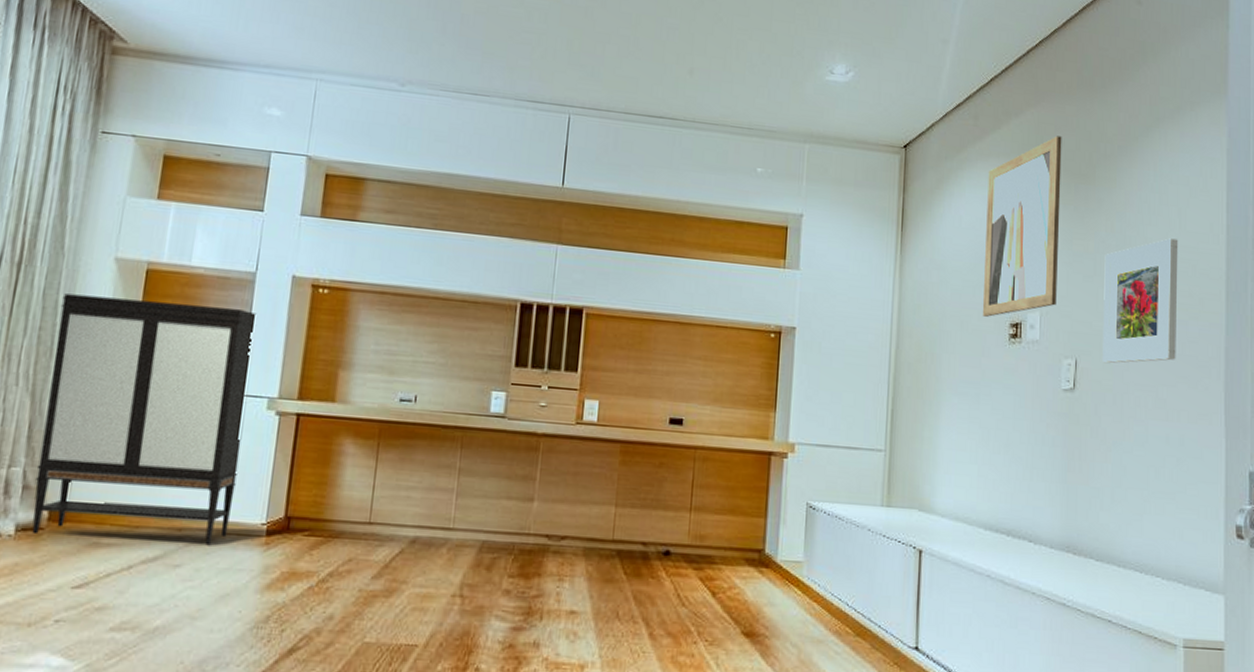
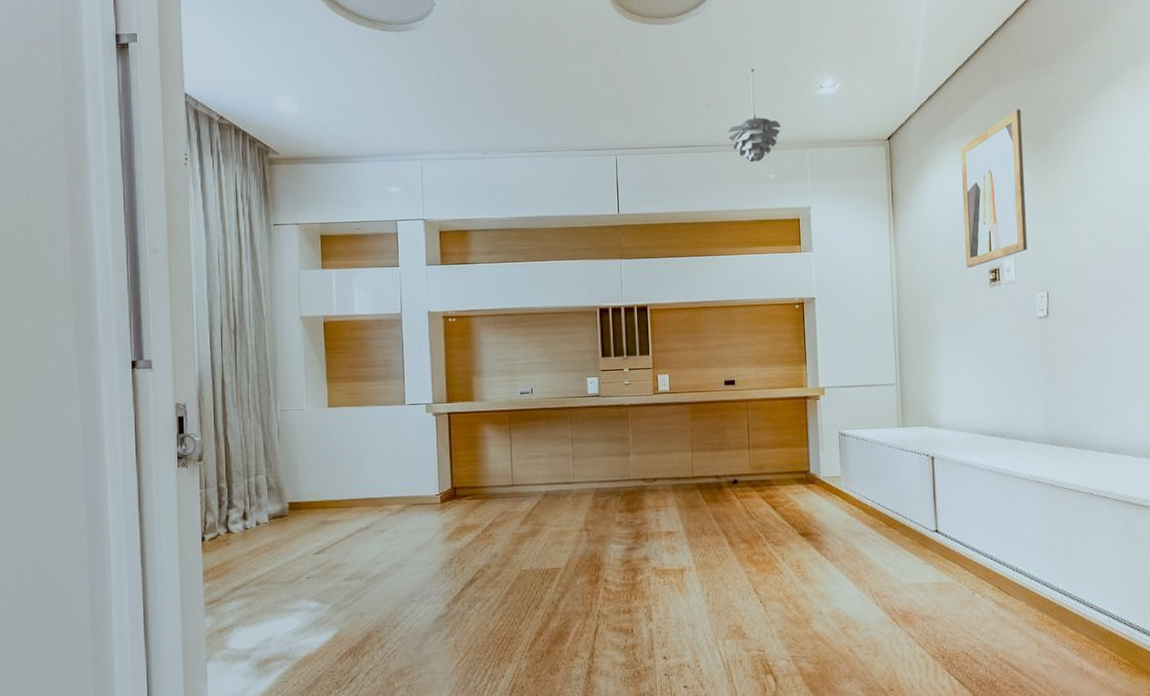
storage cabinet: present [32,293,257,546] -> none [269,341,414,520]
pendant light: none [712,36,778,150] -> present [728,68,781,163]
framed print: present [1102,238,1179,364] -> none [1065,180,1133,292]

